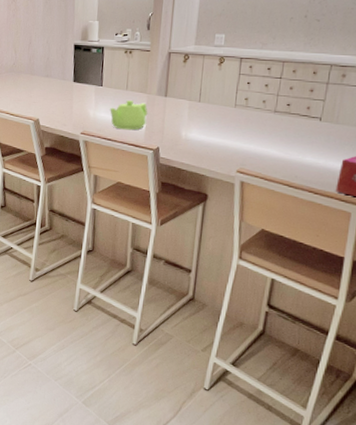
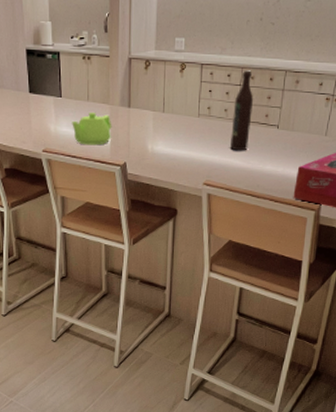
wine bottle: none [266,64,295,142] -> present [229,70,254,151]

